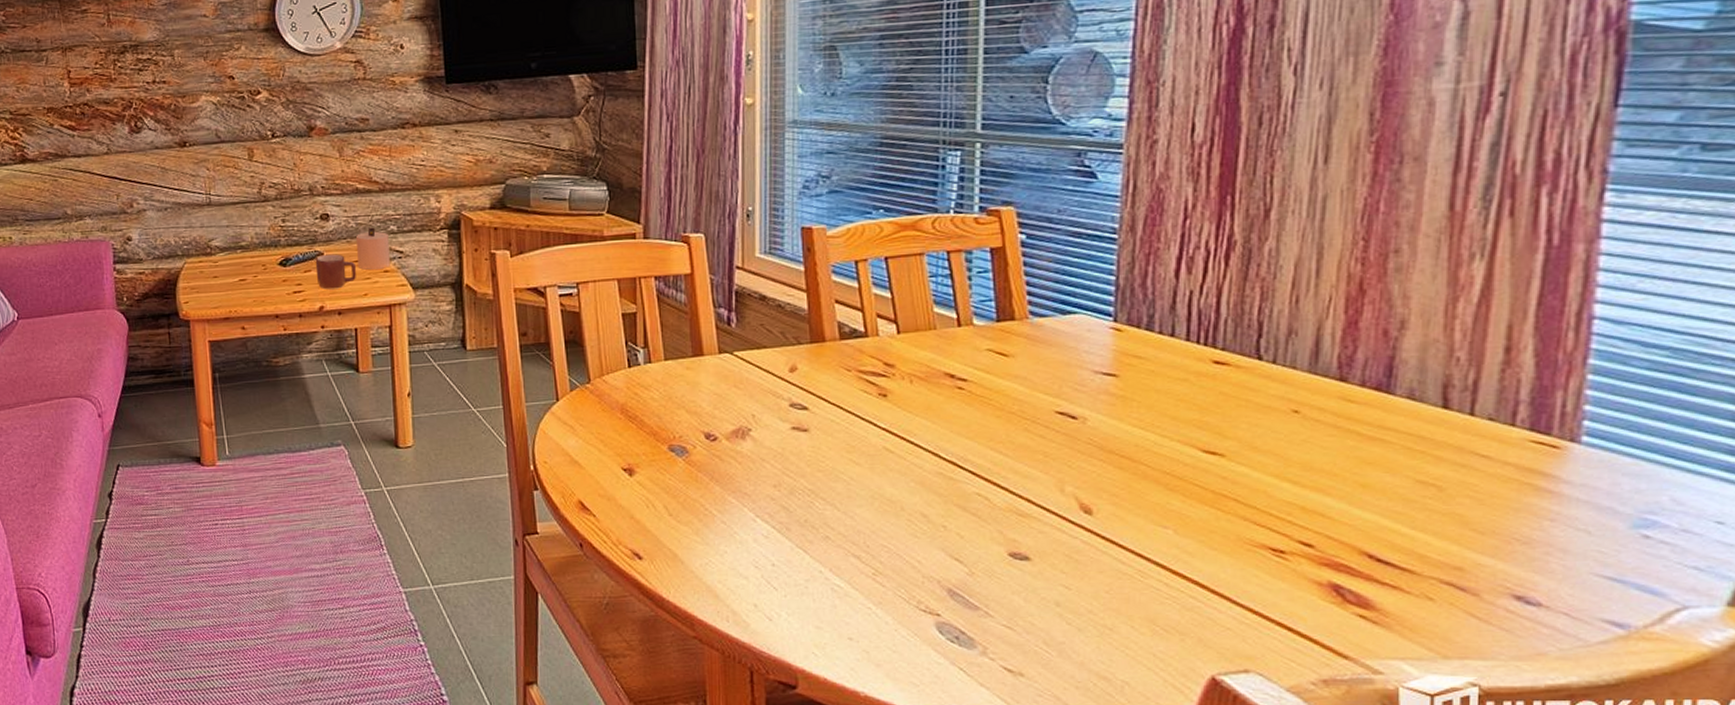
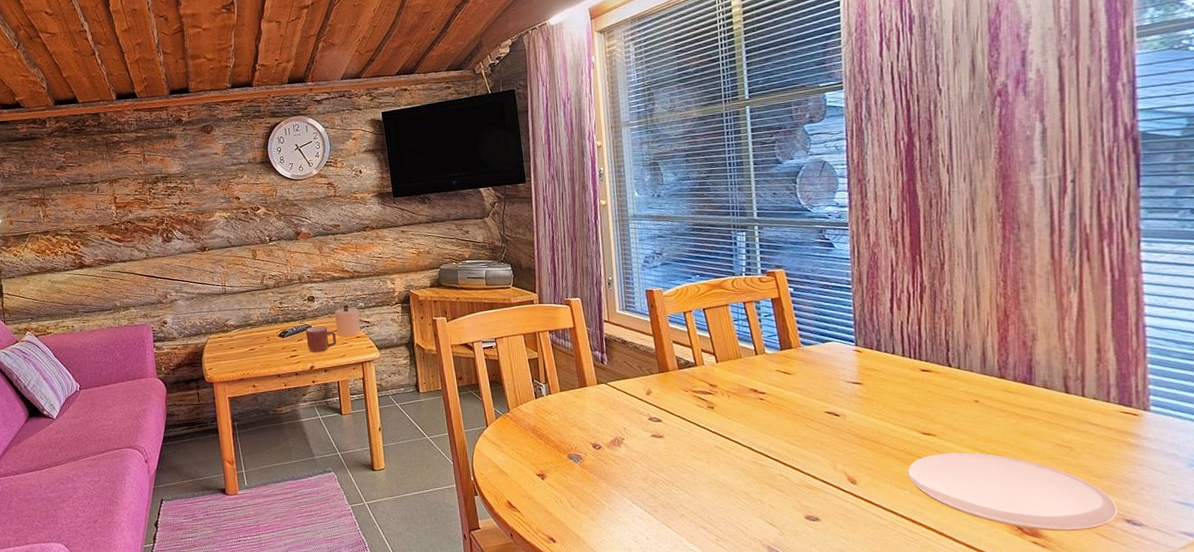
plate: none [1173,481,1504,606] -> present [907,452,1118,532]

